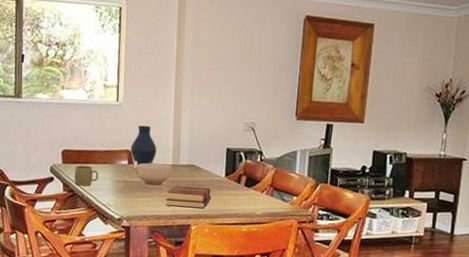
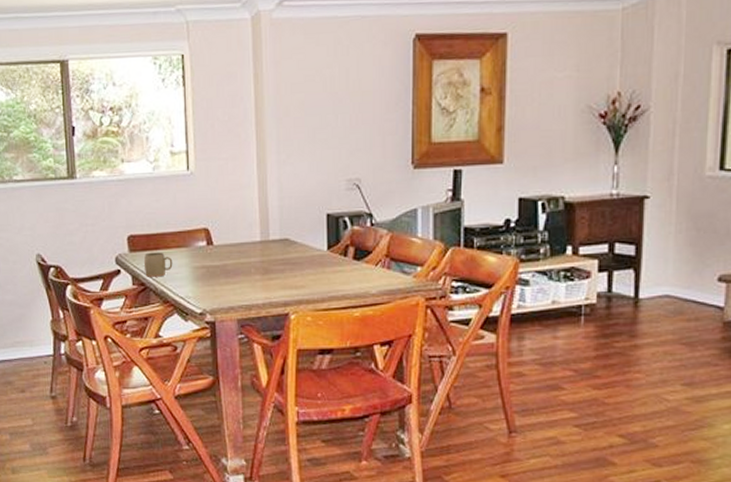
vase: present [130,125,157,174] -> none [208,196,240,256]
bowl: present [136,162,172,185] -> none [217,241,261,268]
books: present [165,185,212,209] -> none [256,265,313,293]

